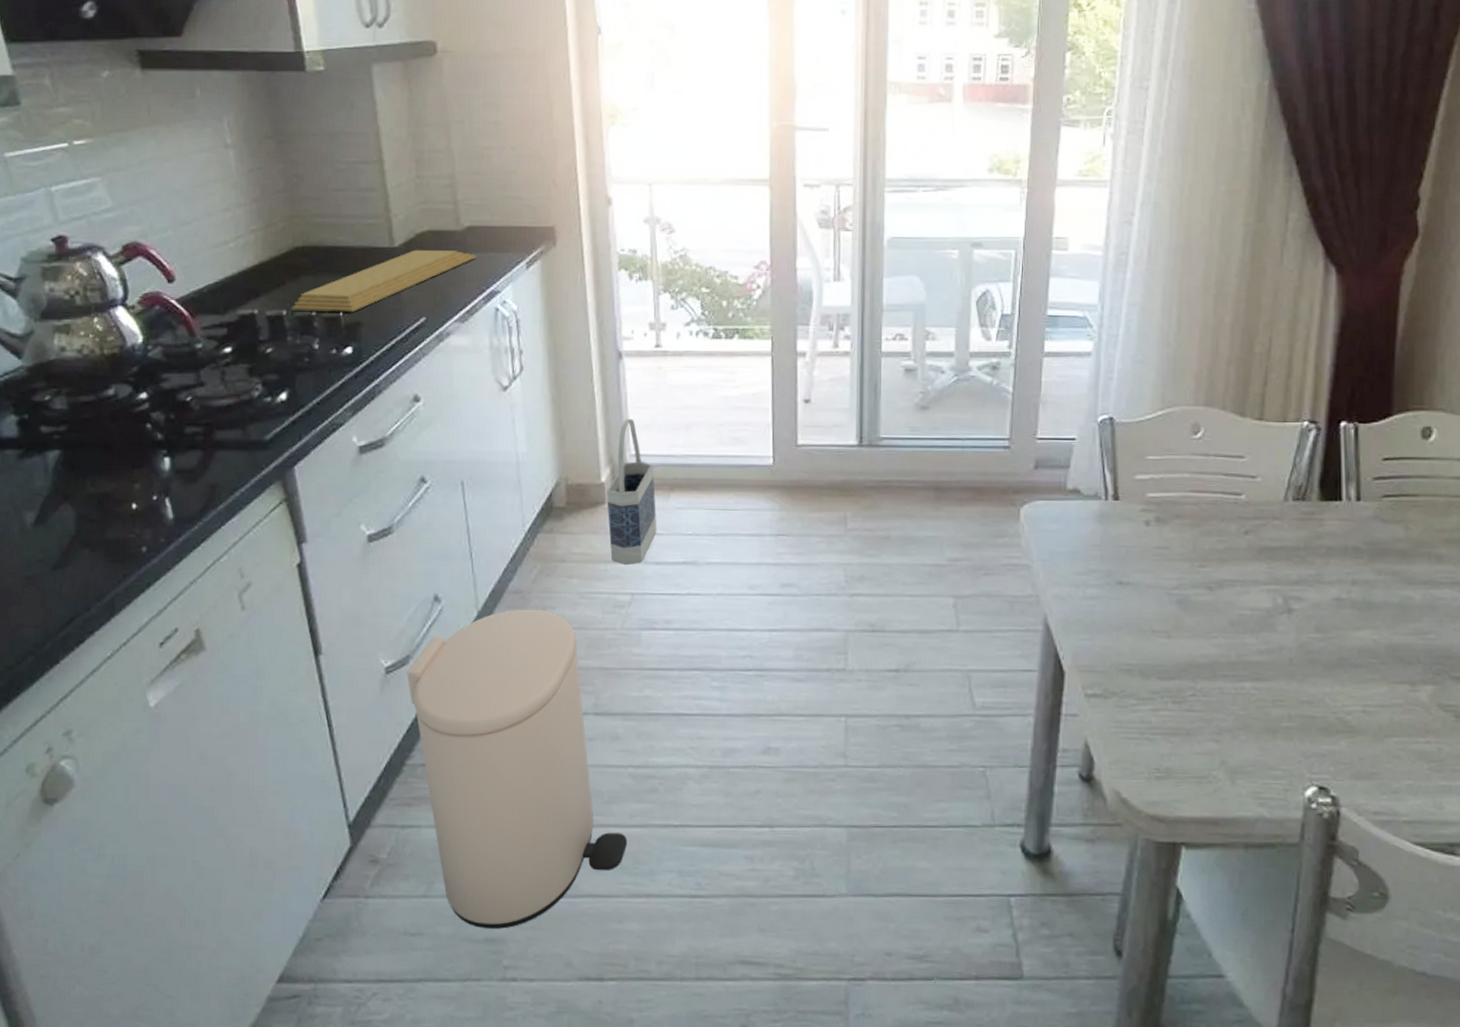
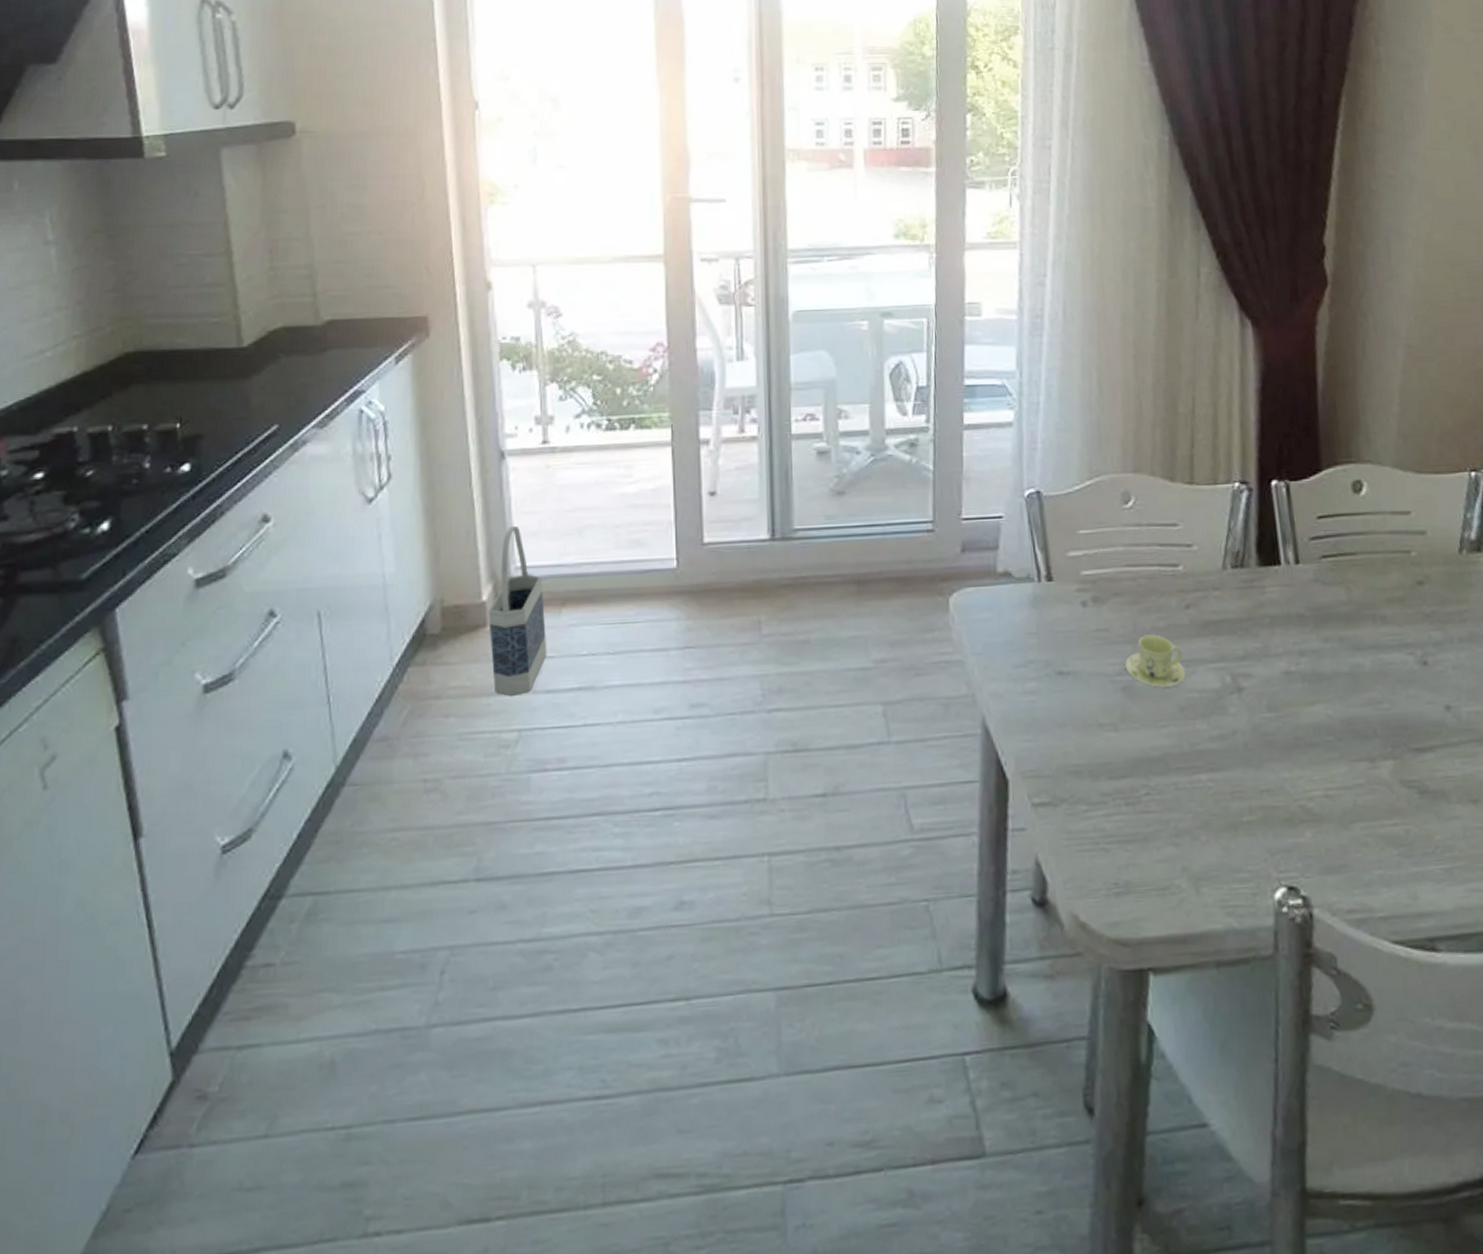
cutting board: present [291,249,476,313] -> none [118,348,338,426]
pedal bin: present [407,609,628,929] -> none [248,758,518,1170]
cup and saucer: none [1182,554,1240,604] -> present [1125,633,1186,688]

